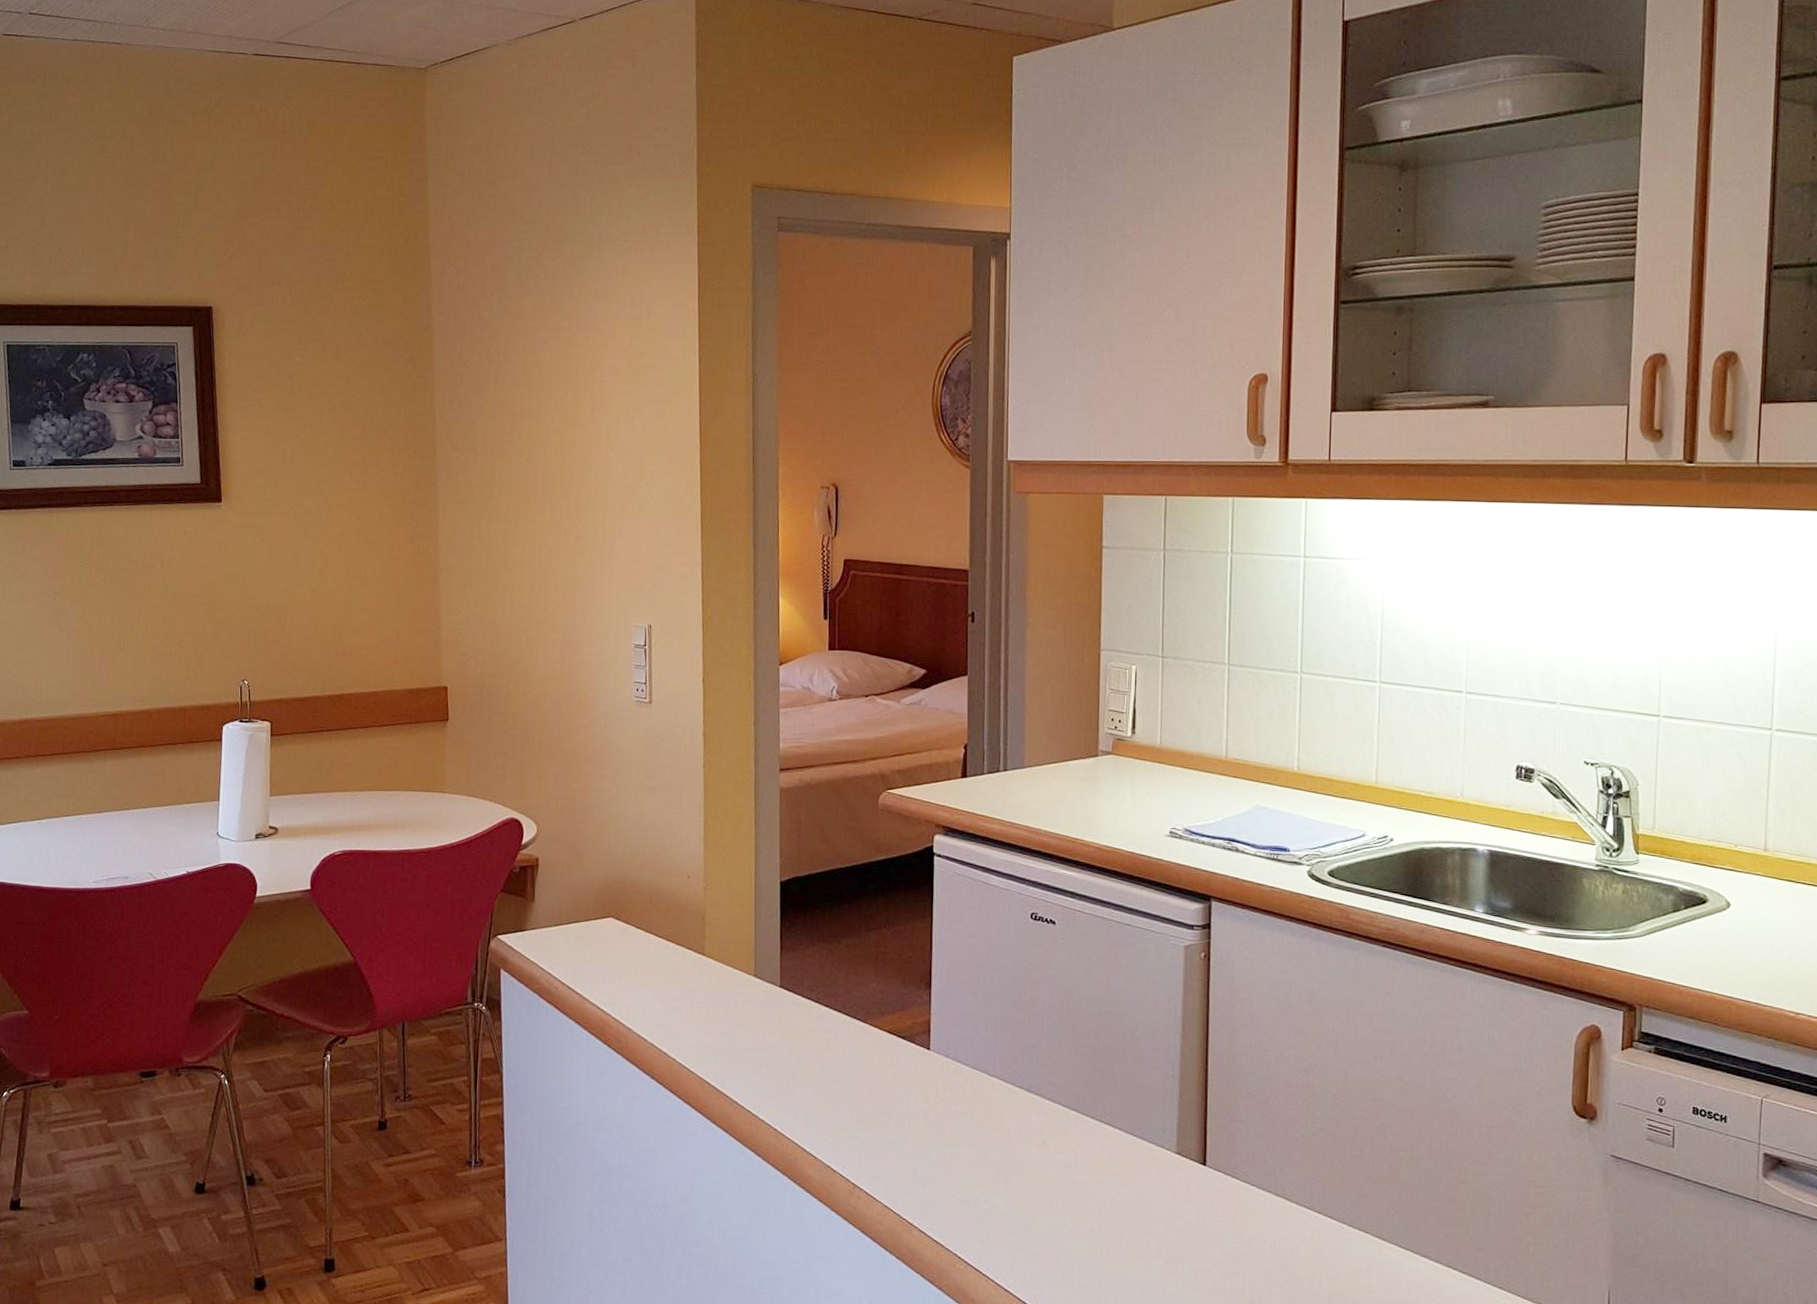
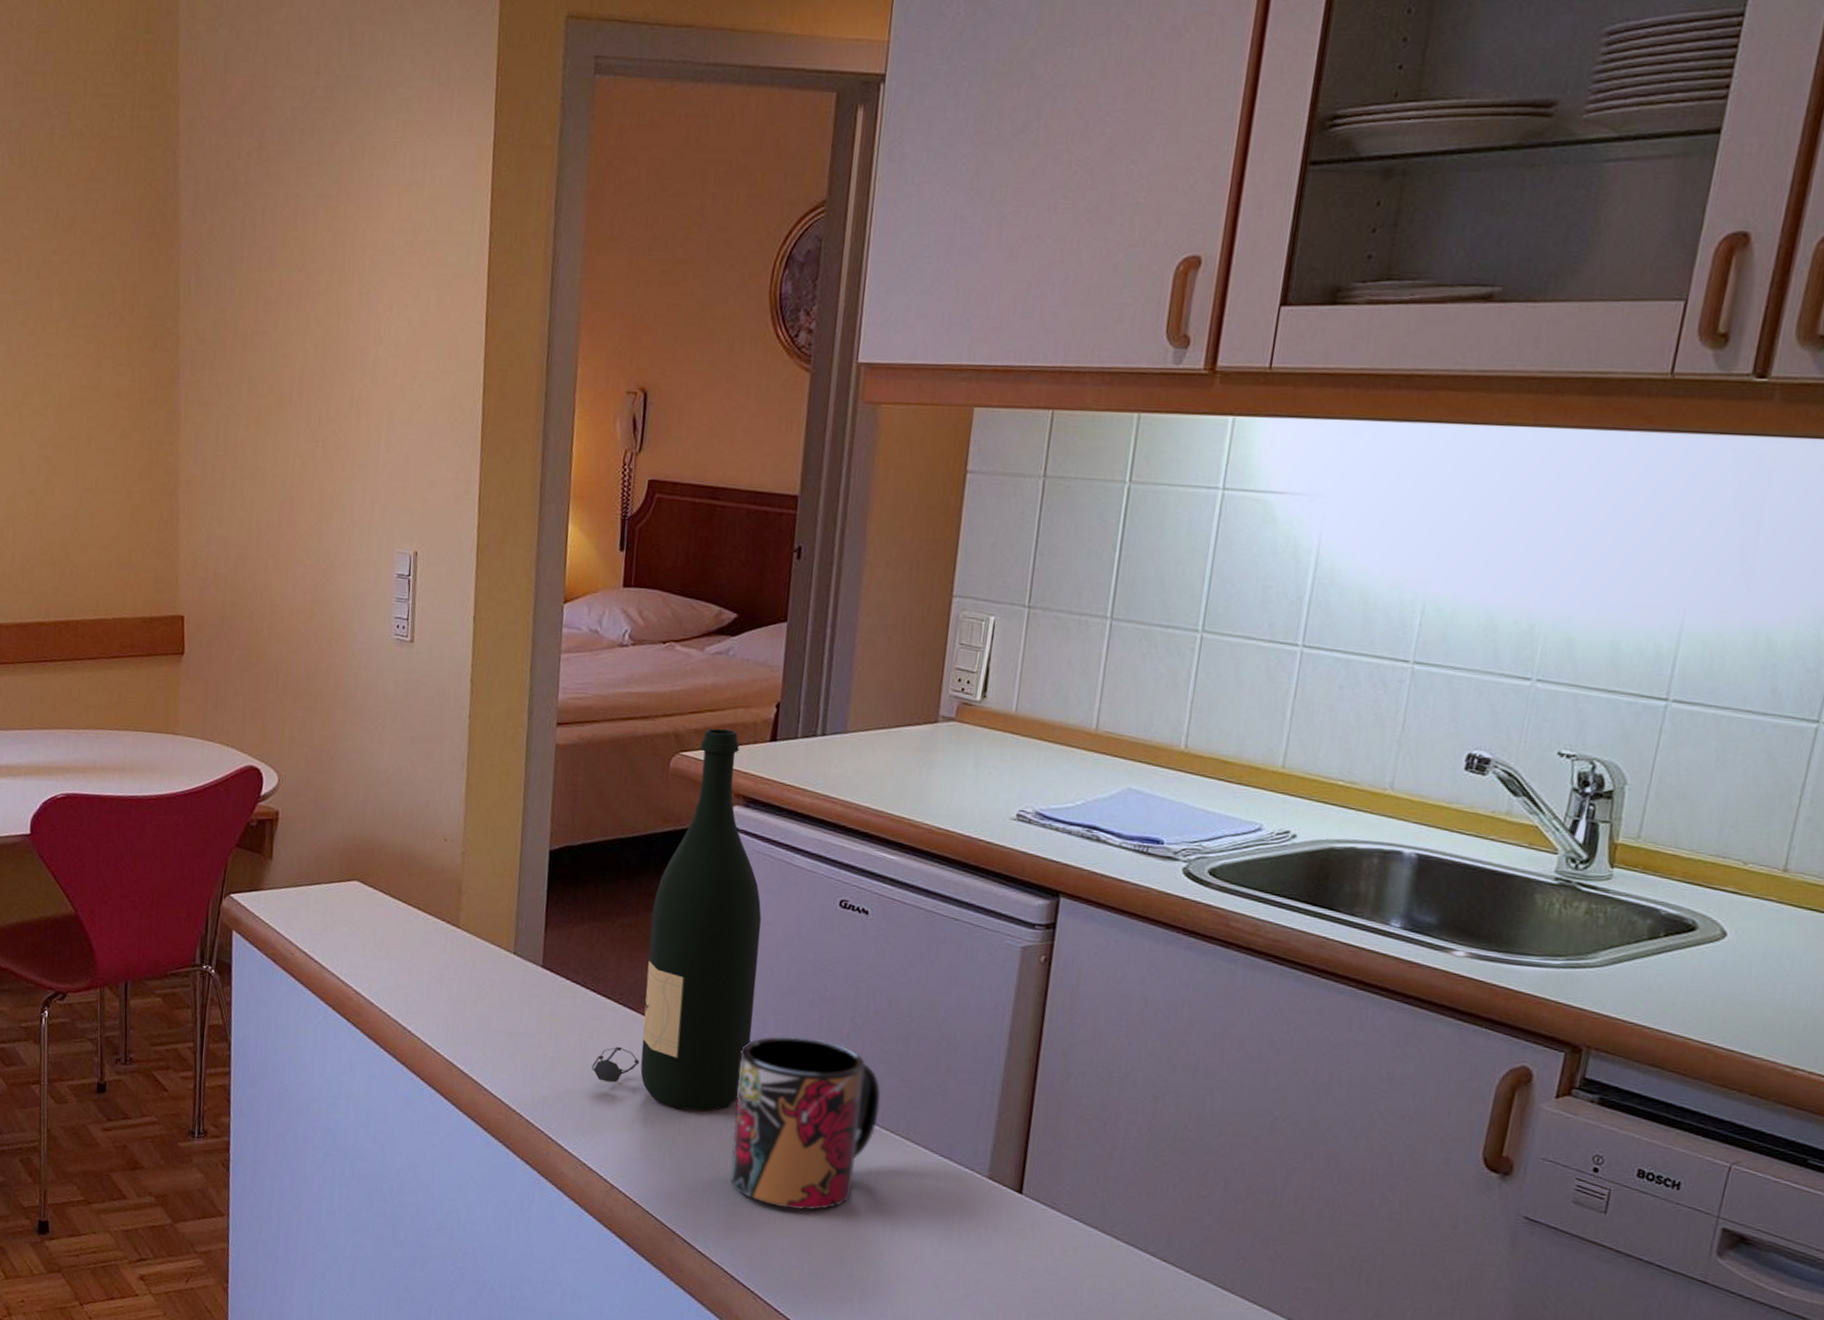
wine bottle: none [829,768,967,1110] -> present [592,728,762,1111]
mug: none [956,1037,1080,1195] -> present [729,1036,881,1211]

